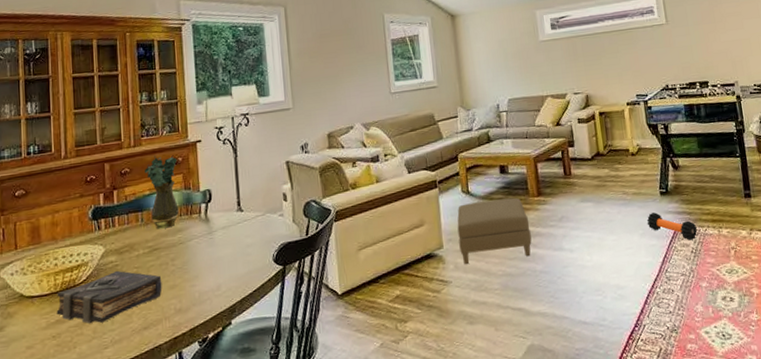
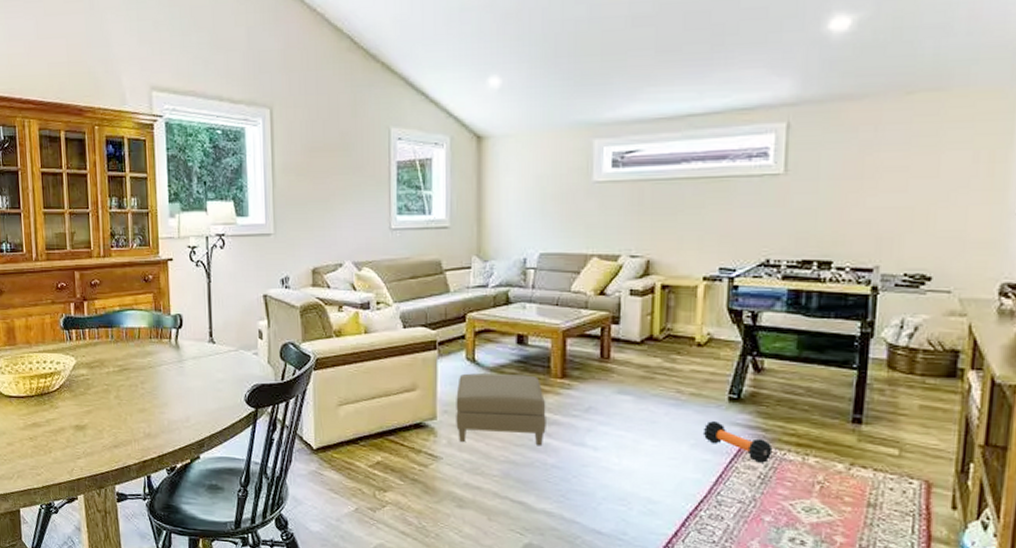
book: present [56,270,162,323] -> none [32,384,132,433]
vase: present [145,155,179,229] -> none [115,270,149,349]

